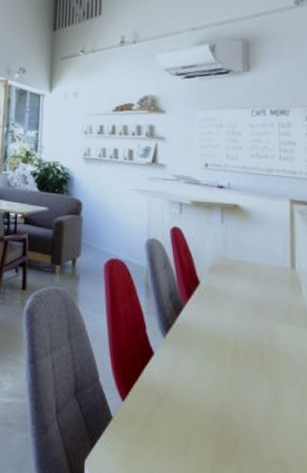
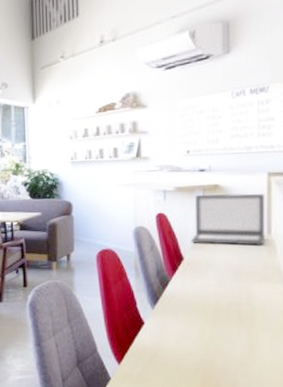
laptop: none [208,212,289,281] -> present [191,193,266,247]

